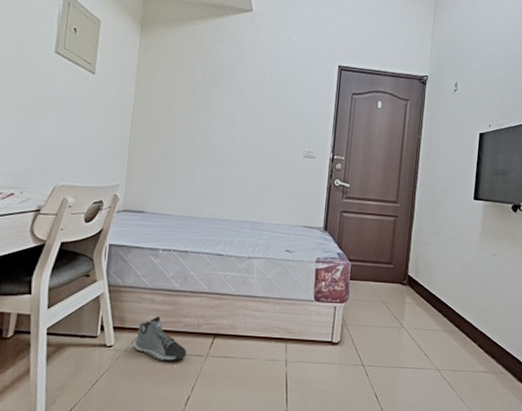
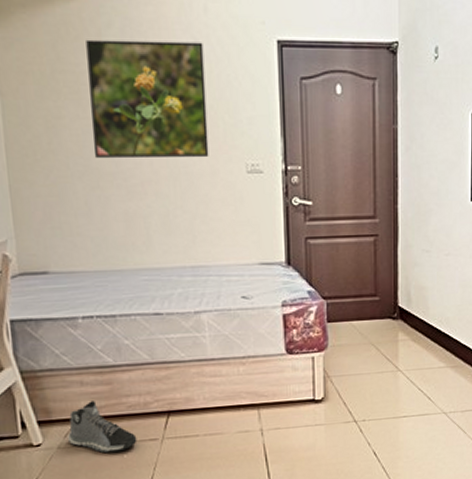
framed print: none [193,50,285,143] -> present [86,39,209,159]

